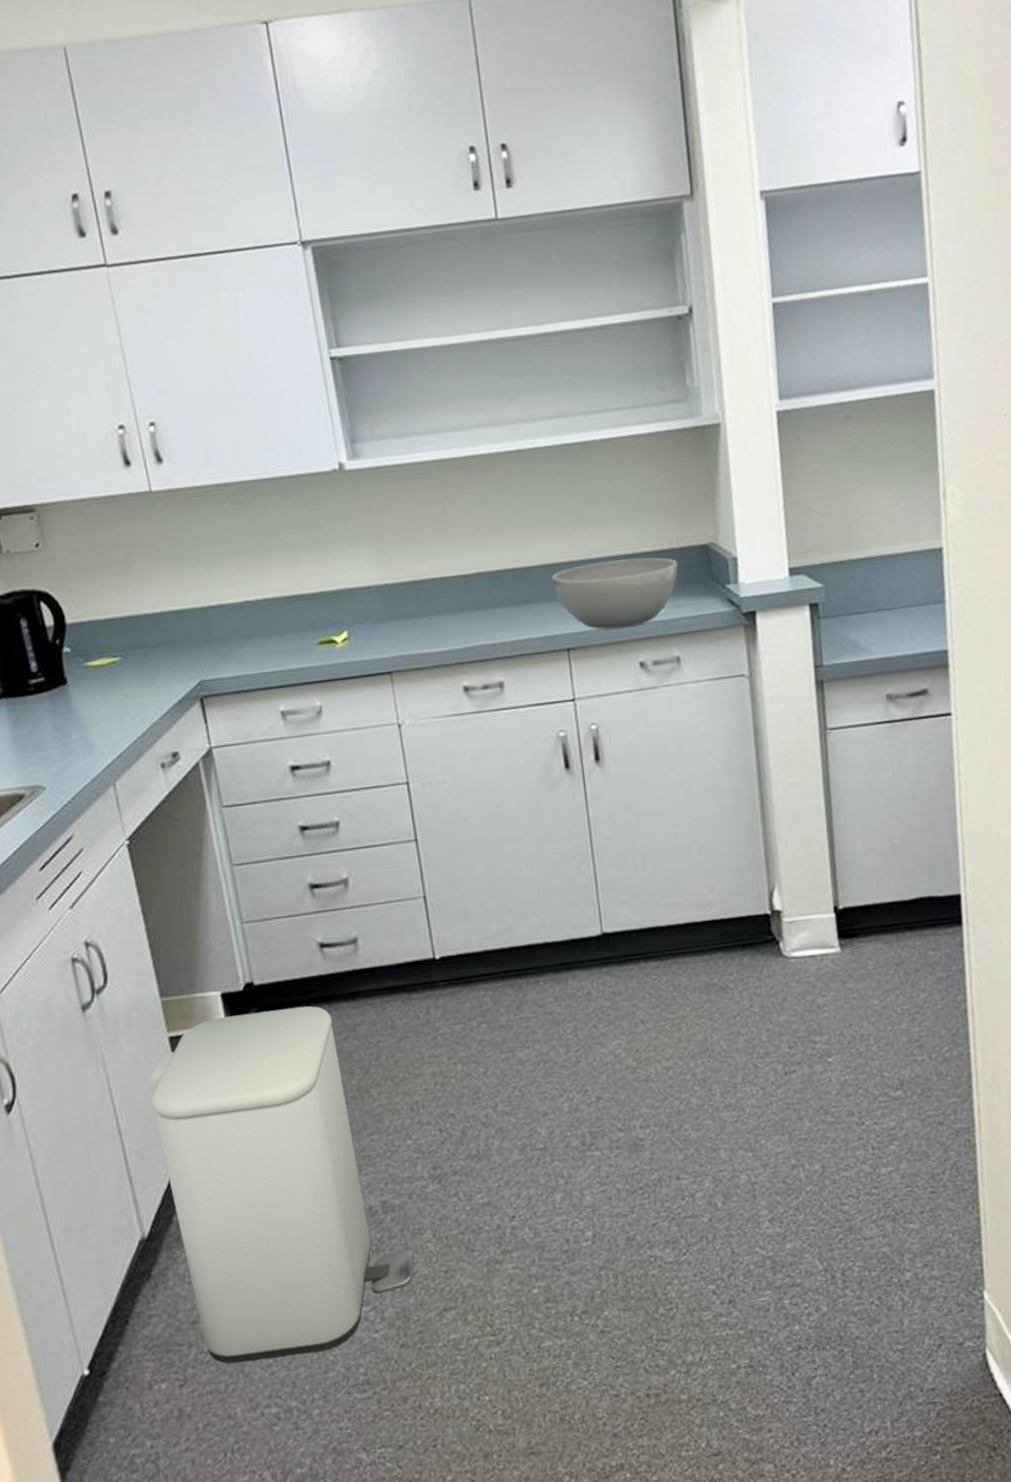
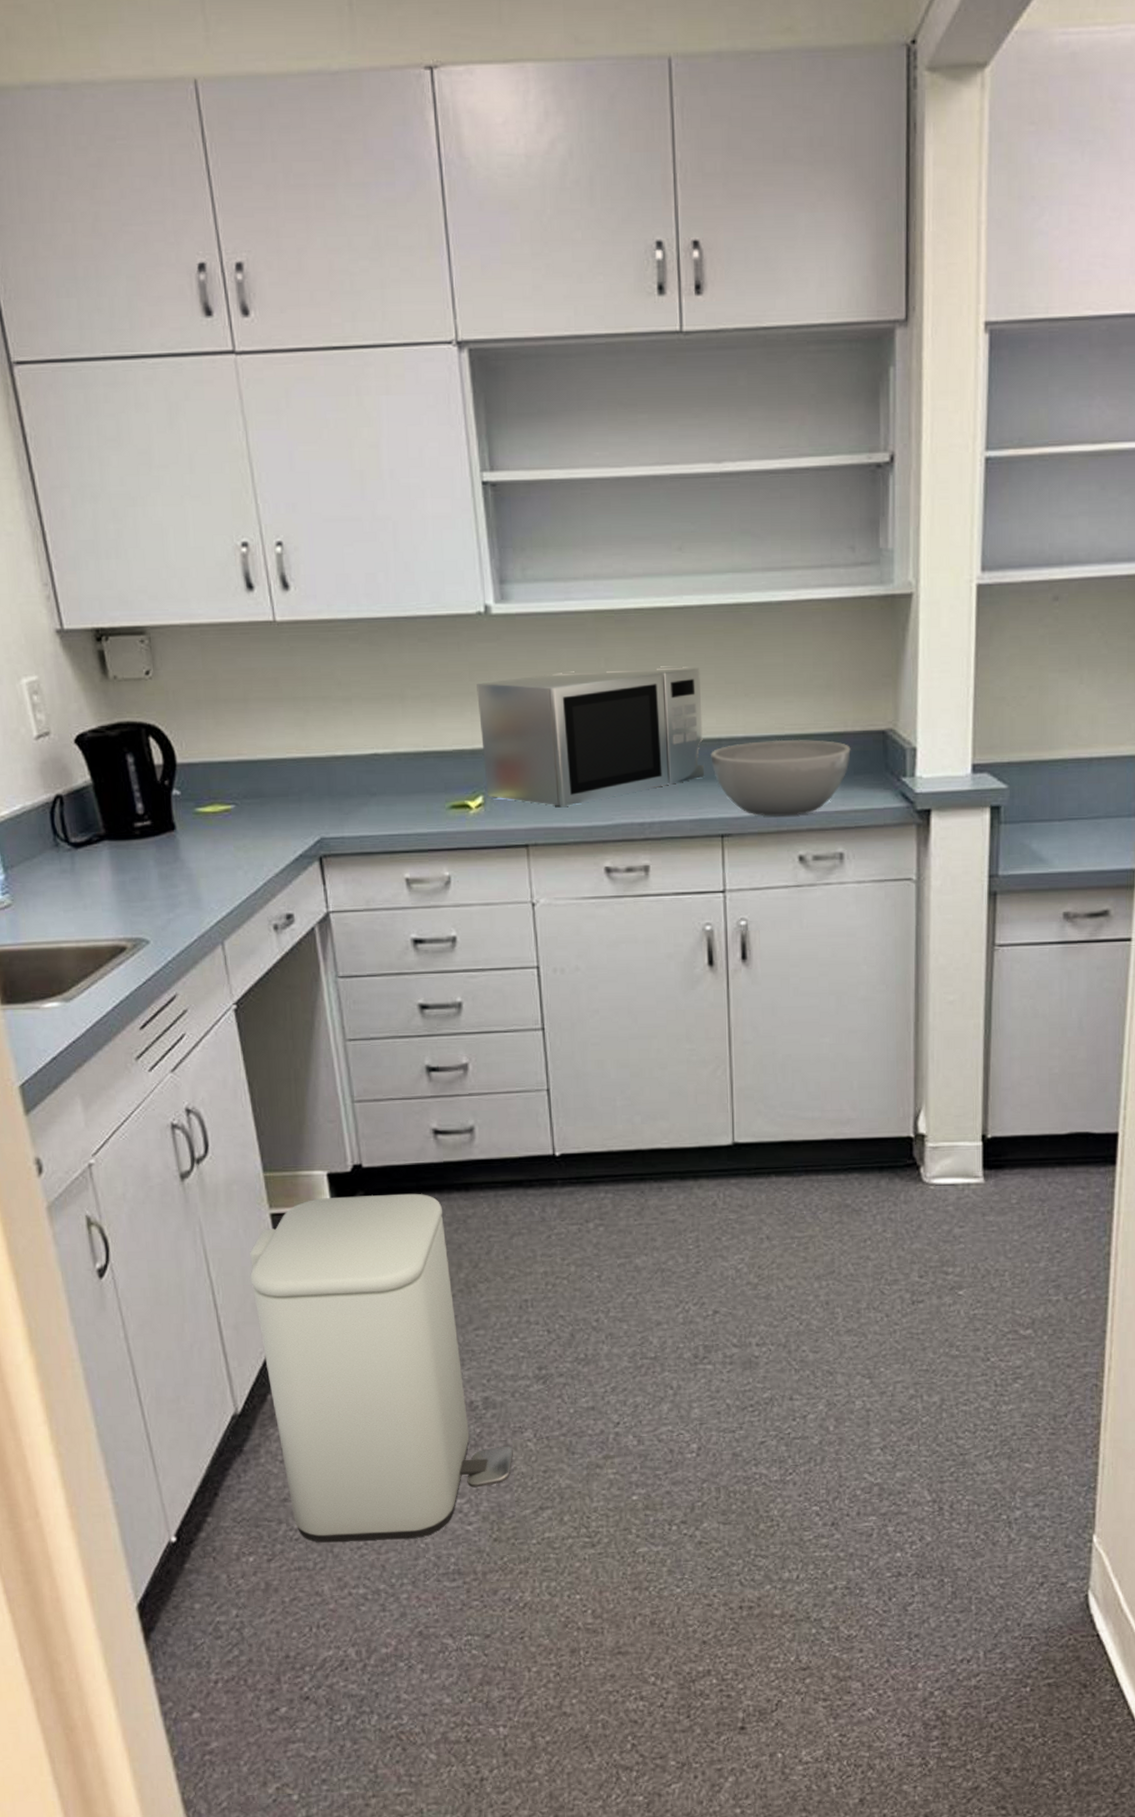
microwave: none [336,502,547,636] -> present [476,666,704,808]

